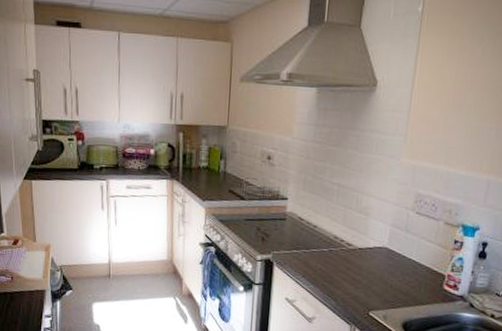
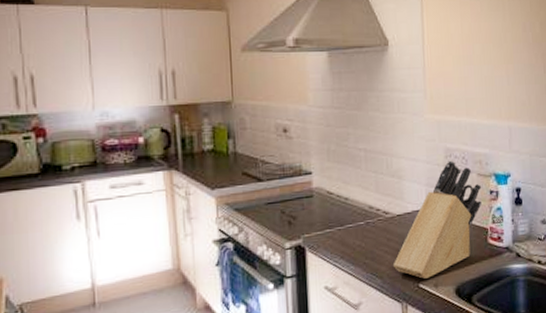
knife block: none [347,205,447,309] -> present [392,160,482,279]

